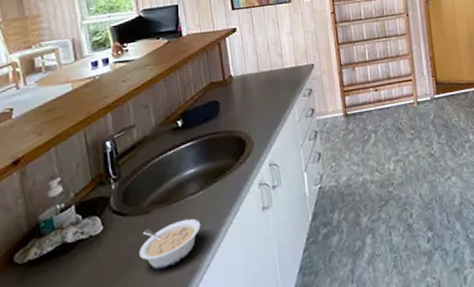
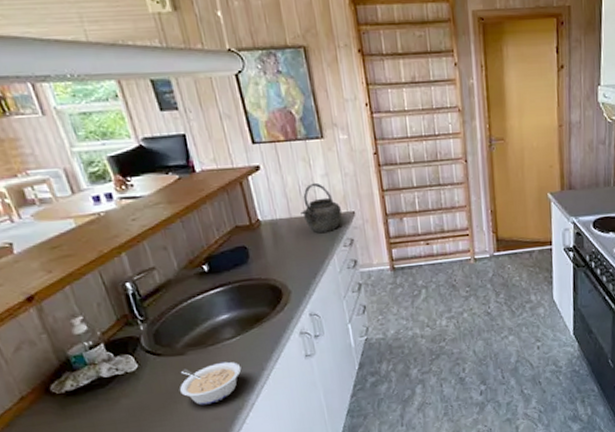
kettle: none [268,40,303,86] -> present [301,182,342,234]

